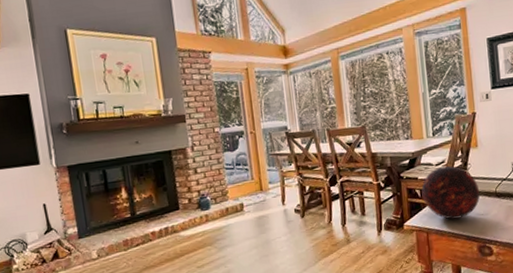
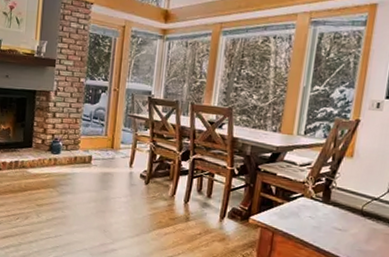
decorative orb: present [421,165,480,220] -> none [276,168,344,228]

